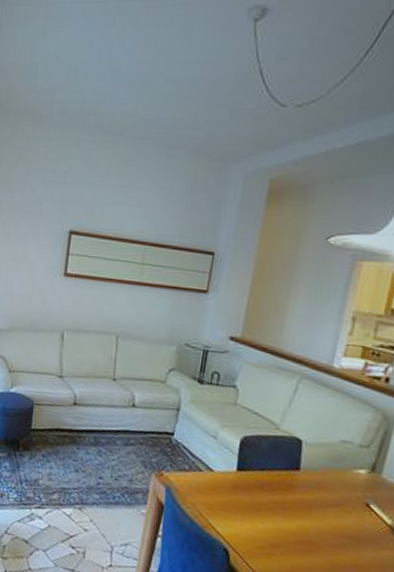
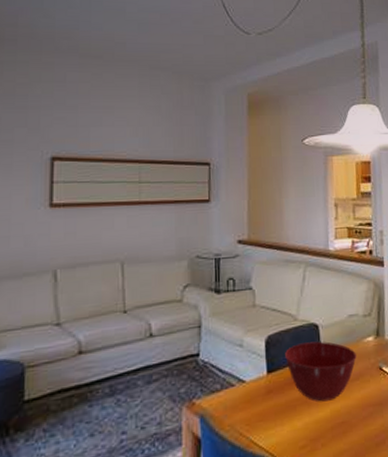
mixing bowl: none [258,452,341,517] -> present [285,341,357,402]

